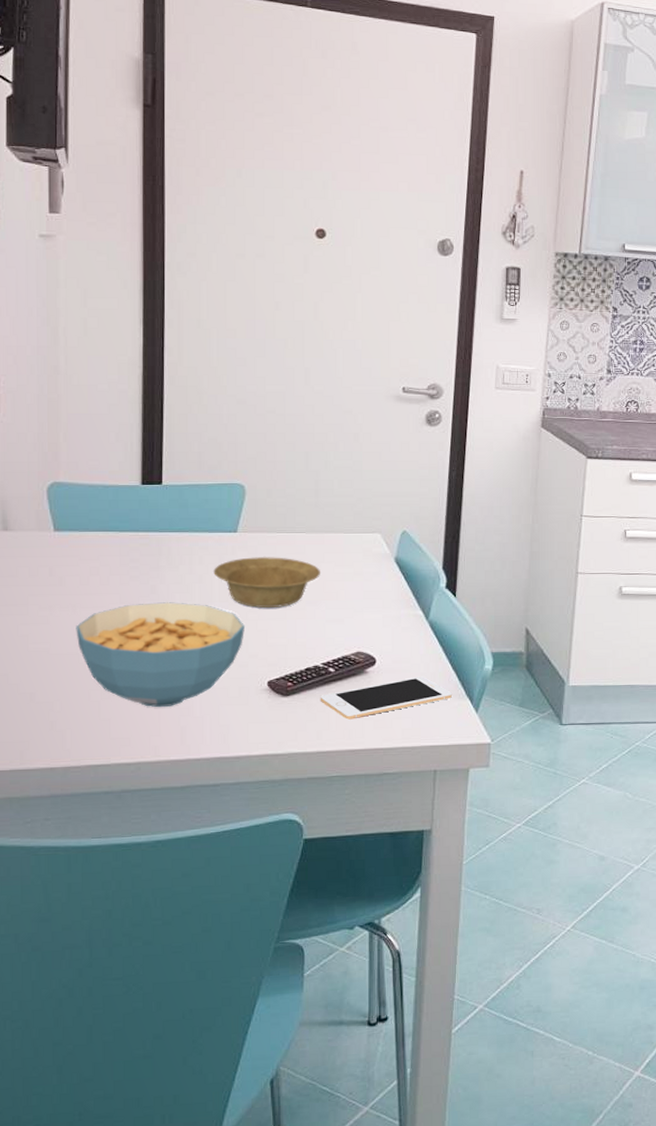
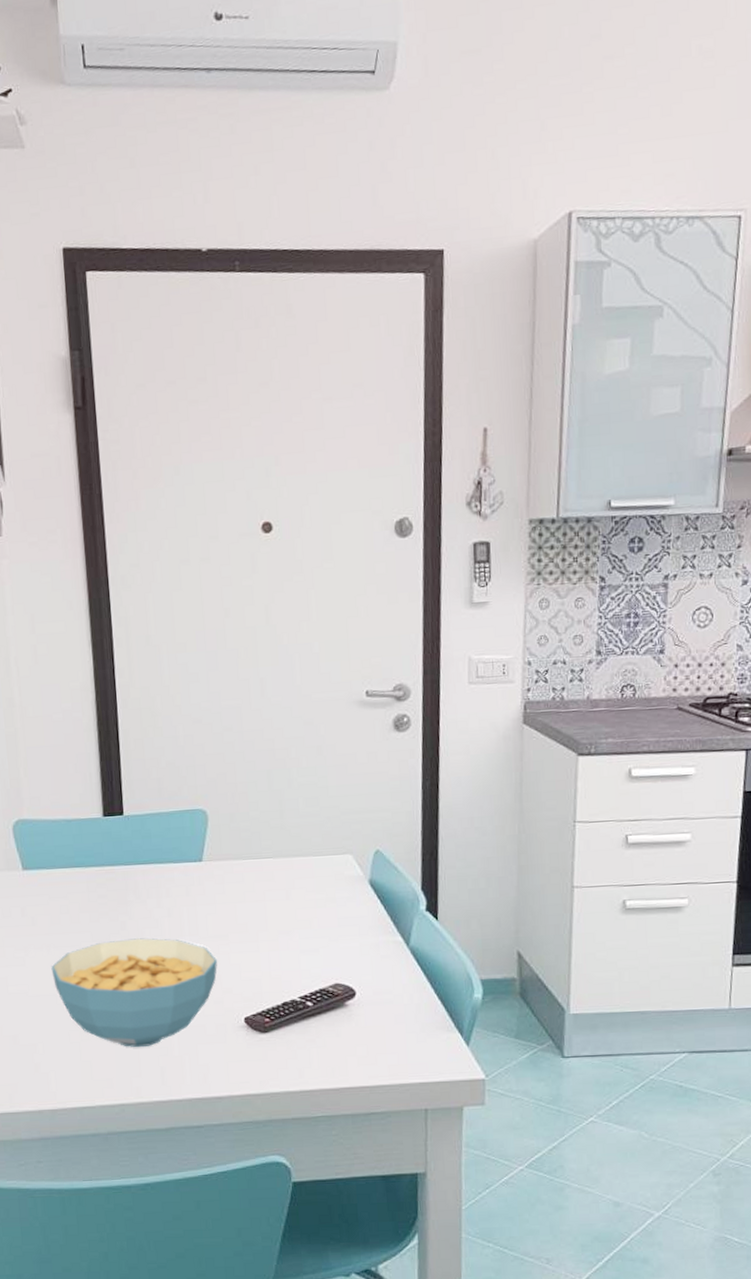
bowl: present [213,557,320,608] -> none [181,885,291,940]
cell phone: present [320,676,452,720] -> none [299,1007,440,1056]

